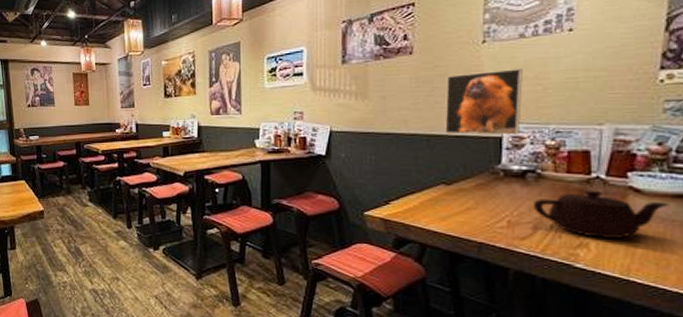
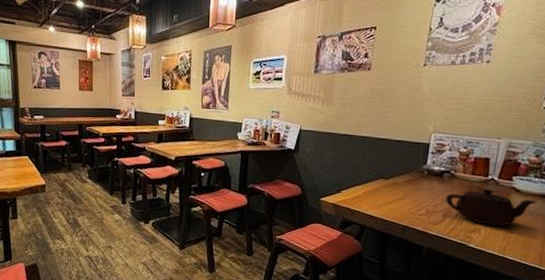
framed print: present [444,69,523,135] -> none [388,89,450,143]

